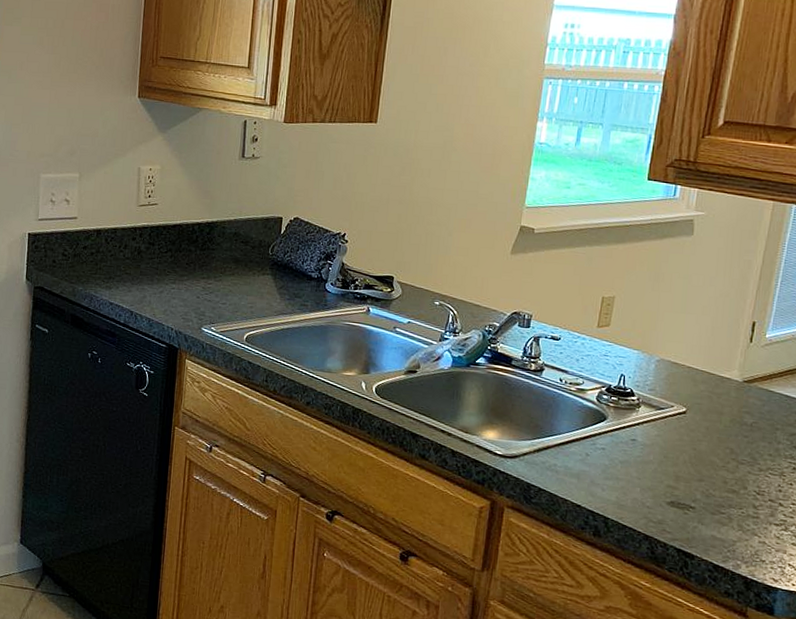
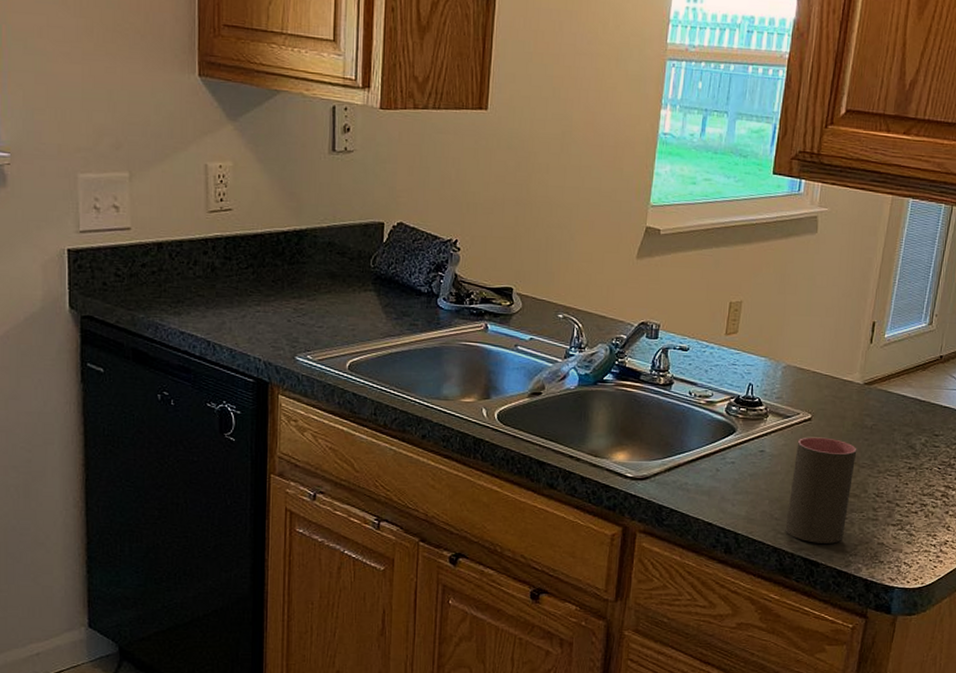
cup: none [657,429,736,537] -> present [785,437,857,544]

